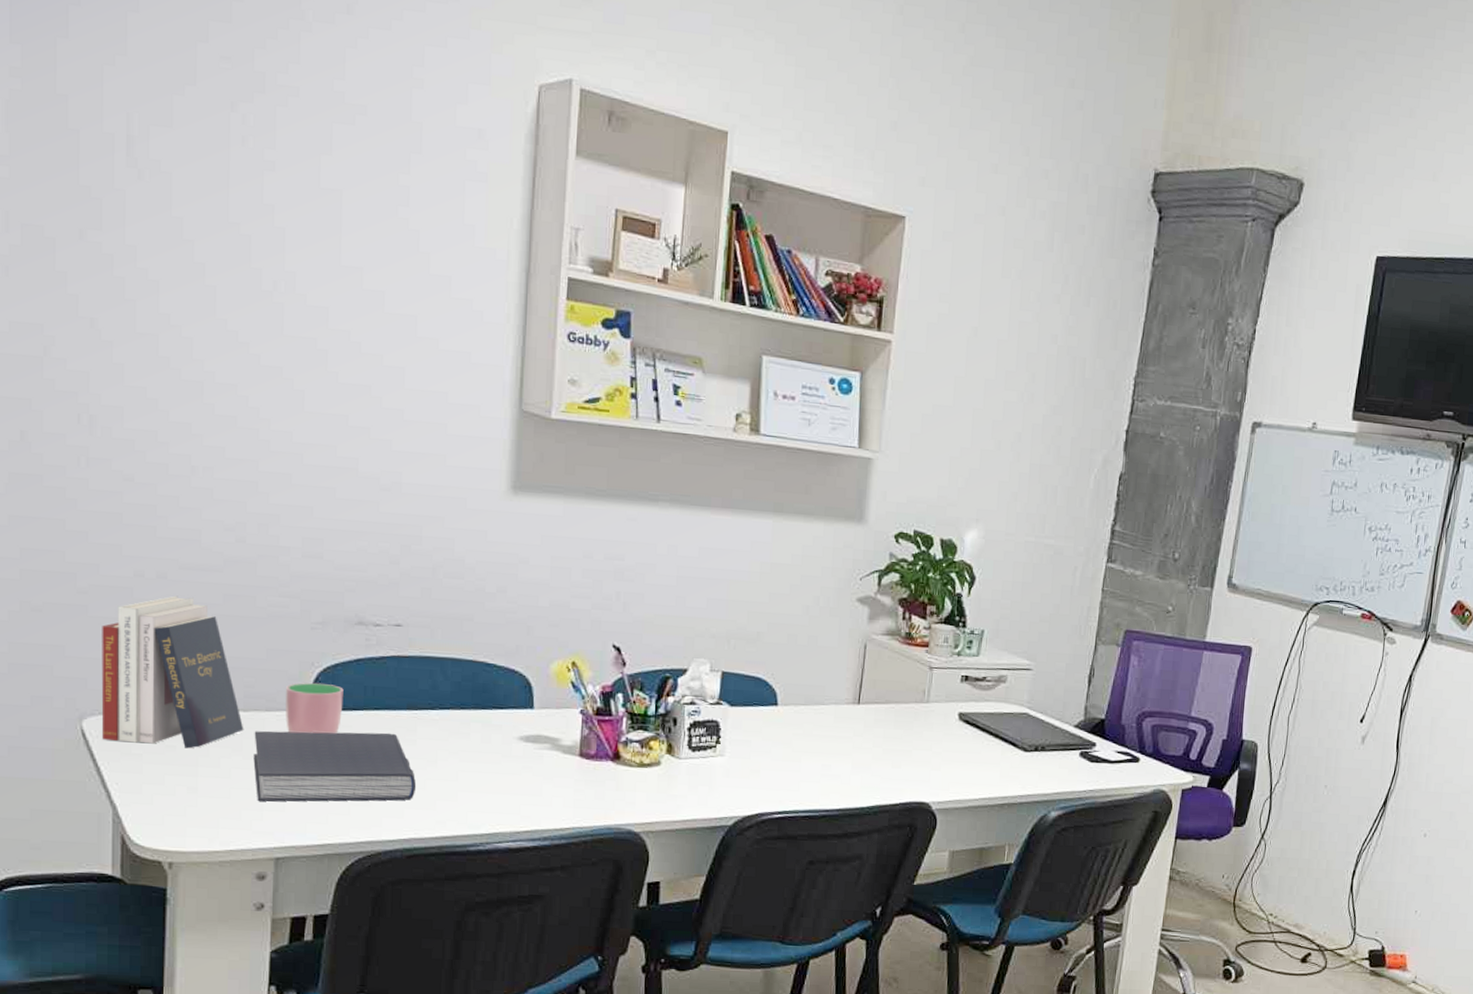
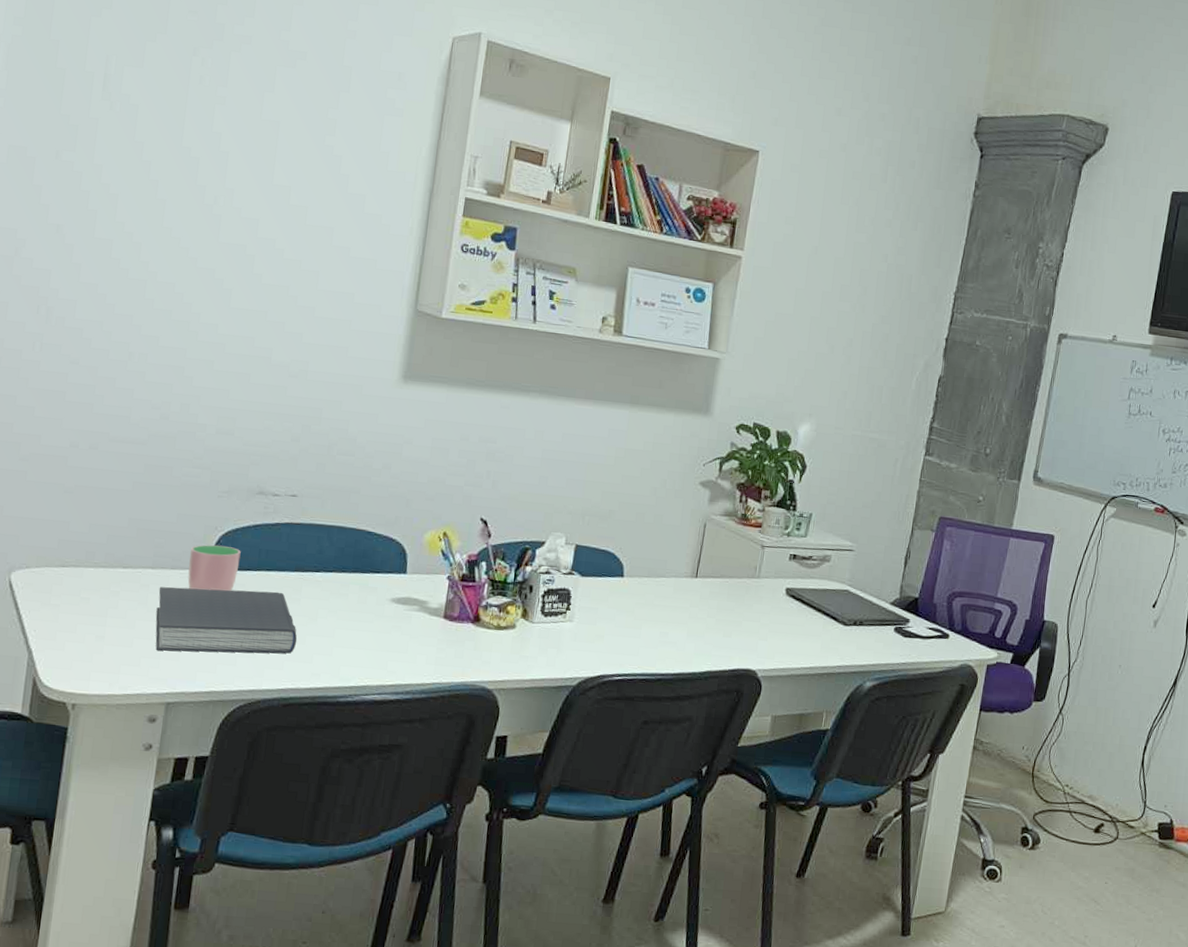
books: present [101,595,244,749] -> none [27,464,151,601]

